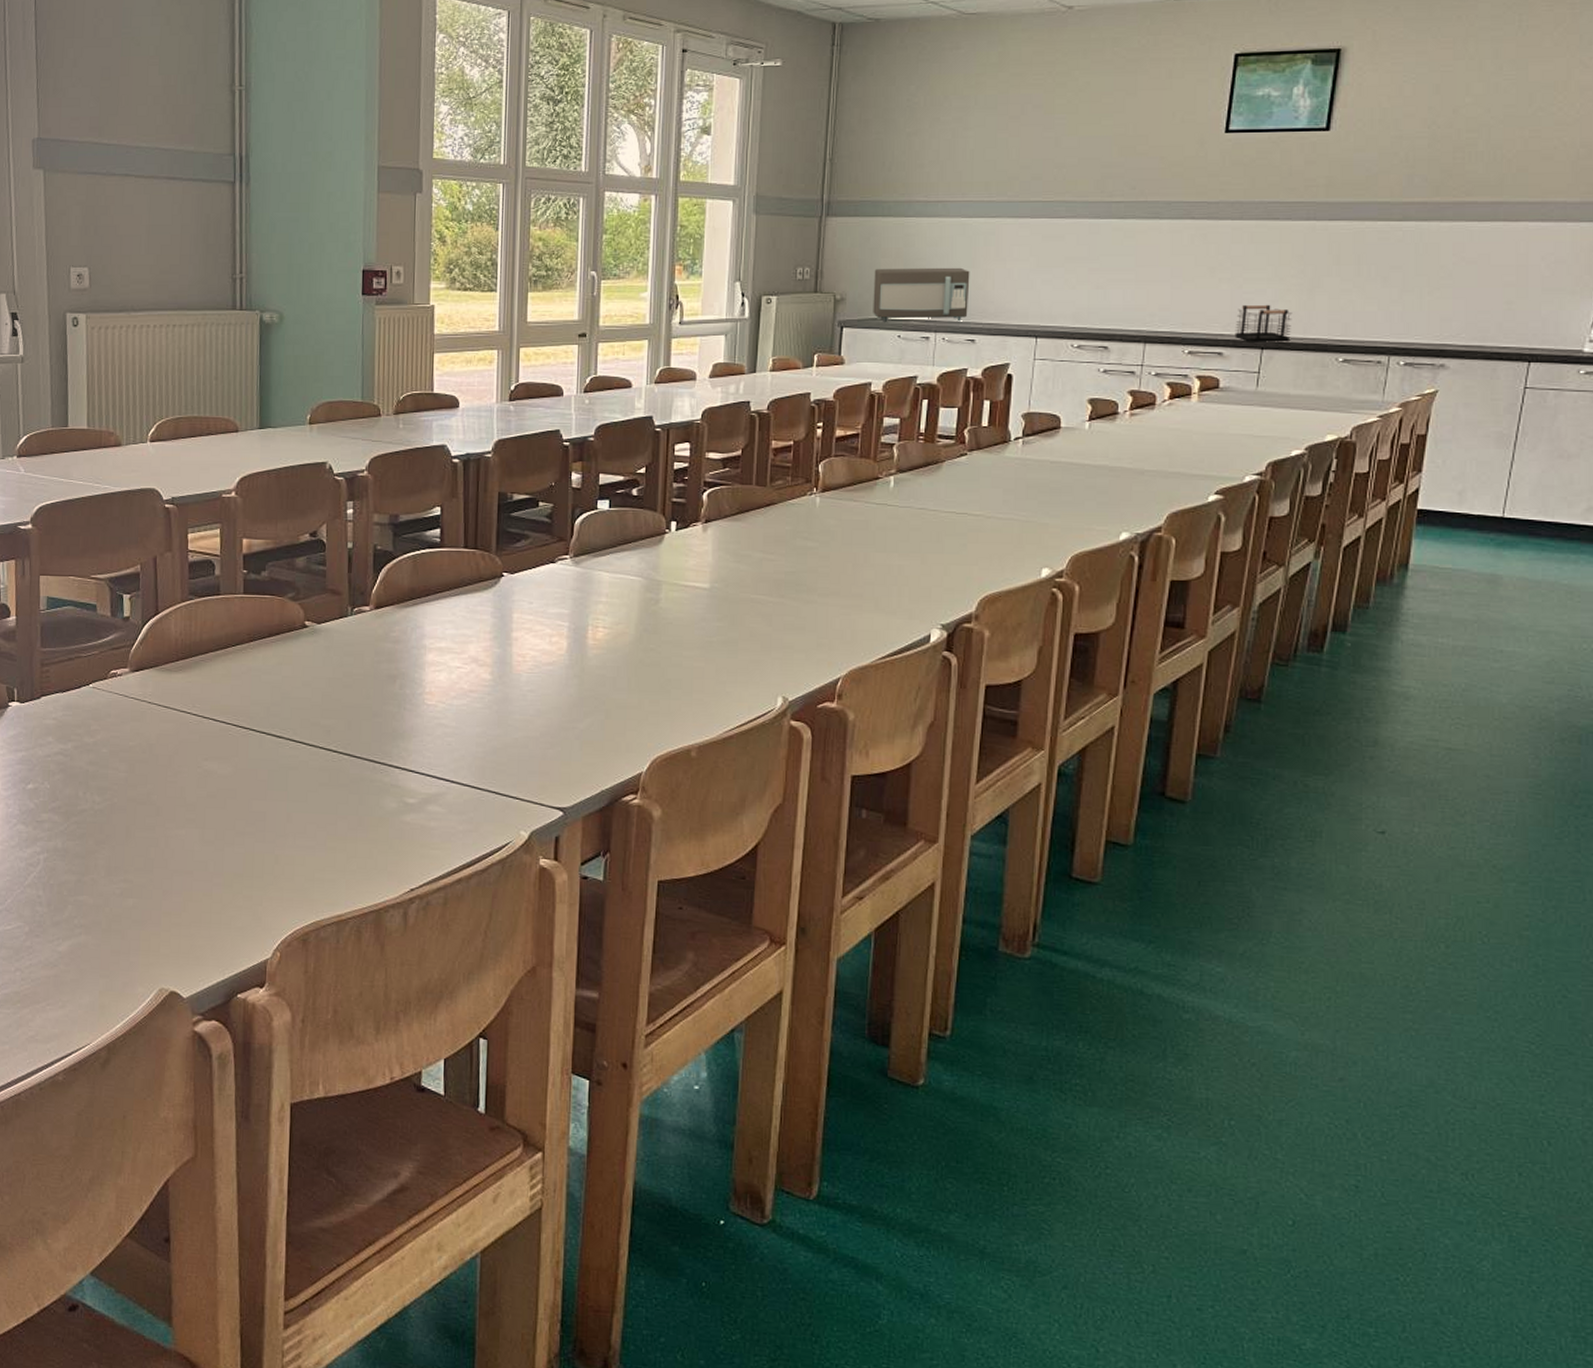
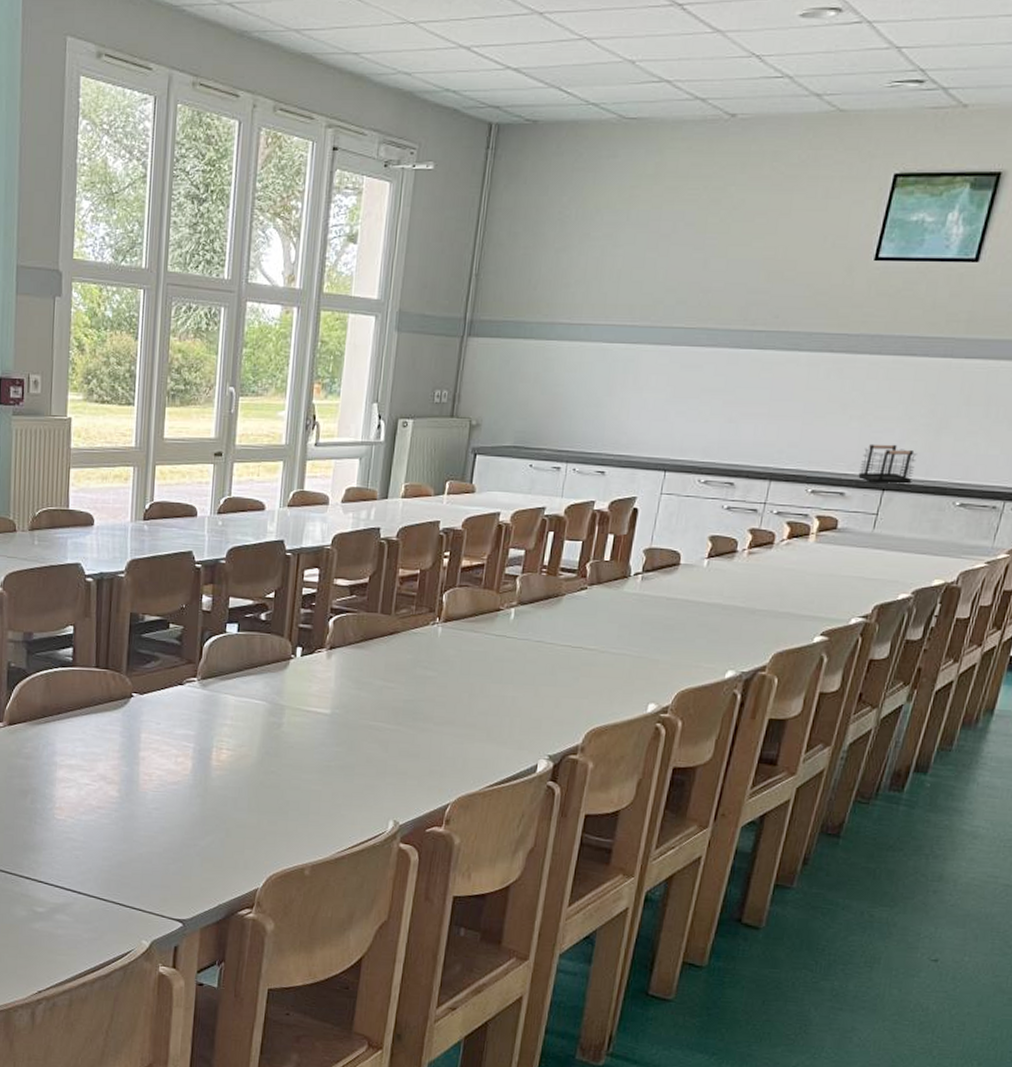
microwave: present [873,267,970,322] -> none [507,393,607,452]

